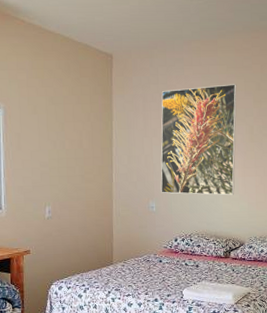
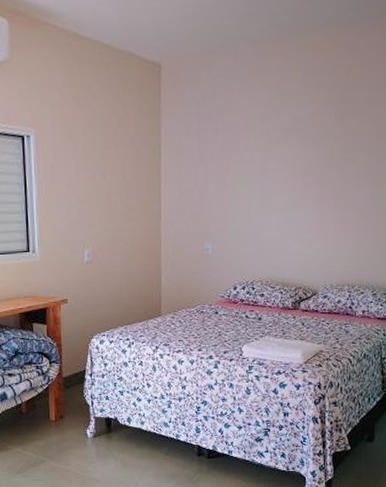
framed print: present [160,84,237,196] -> none [218,95,314,235]

